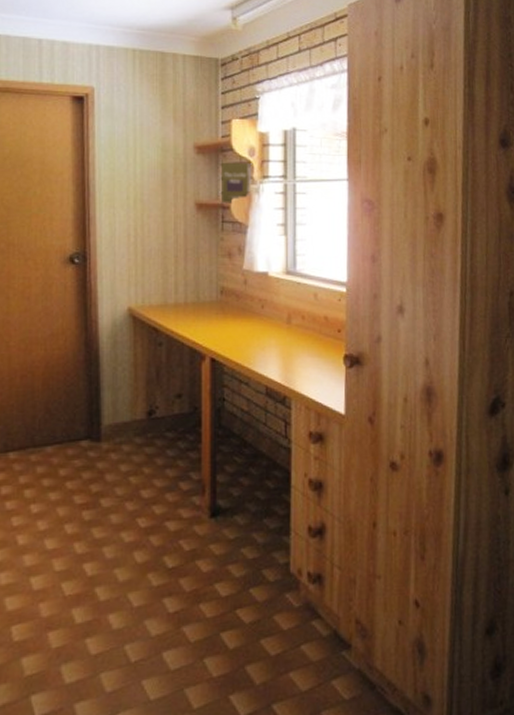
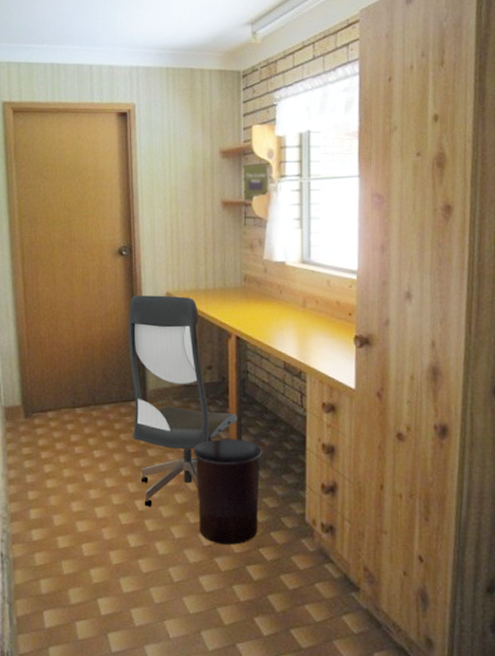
office chair: none [79,311,212,571] -> present [129,295,238,507]
waste bin: none [157,479,240,609] -> present [192,439,262,545]

